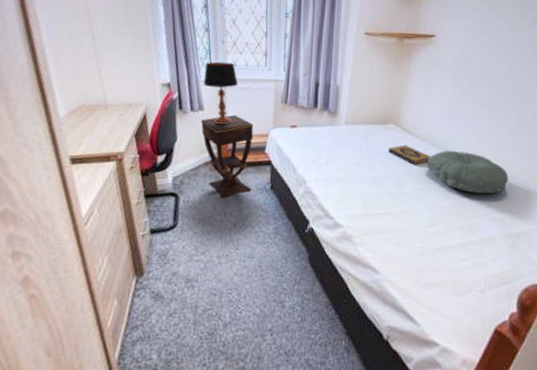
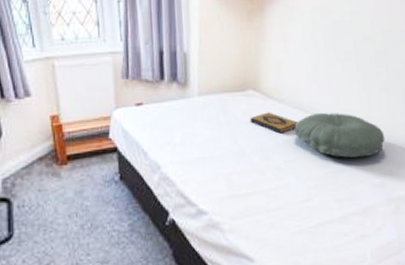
side table: present [201,114,254,199] -> none [29,97,98,198]
table lamp: present [203,61,239,125] -> none [26,37,69,111]

